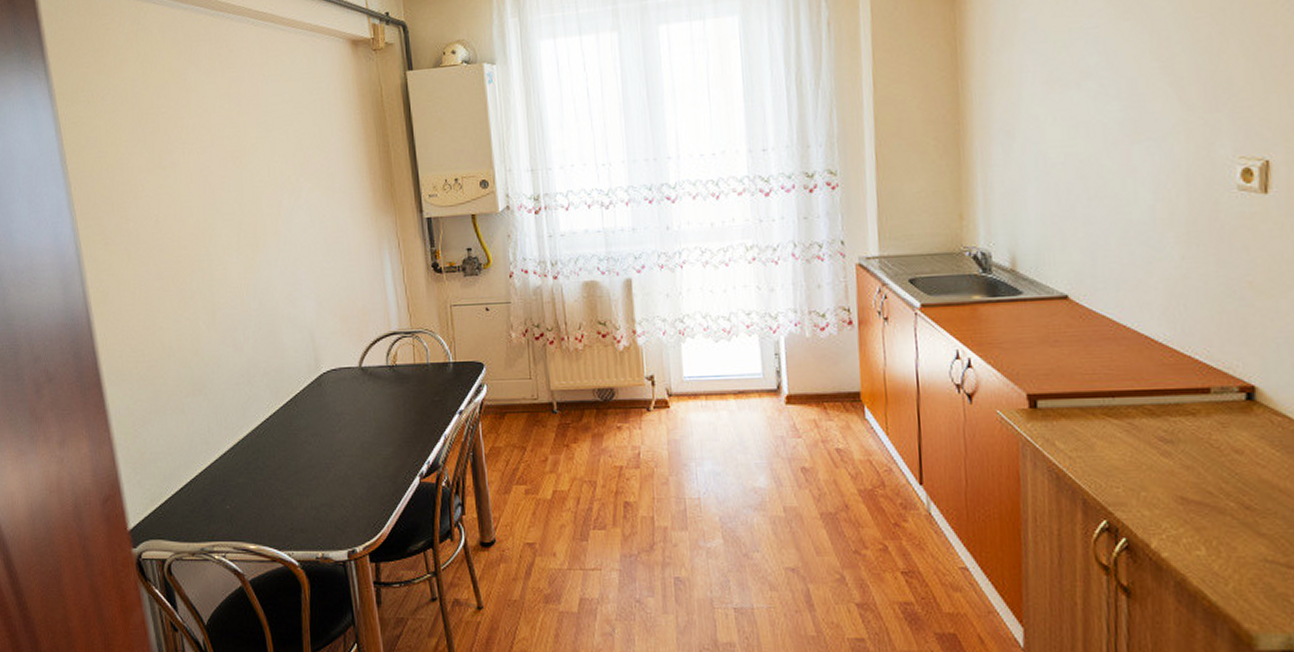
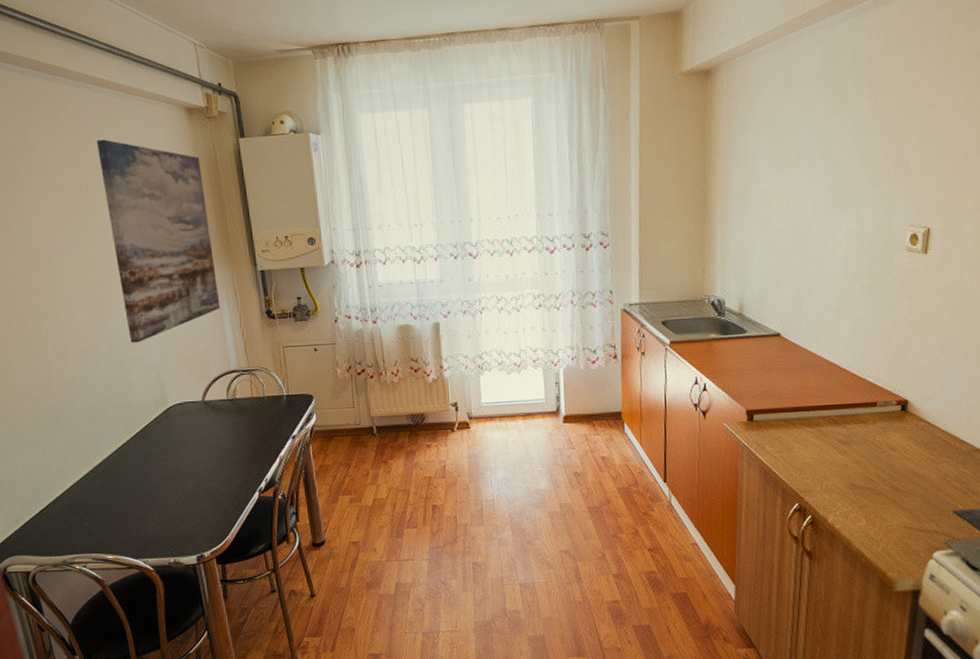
wall art: none [257,76,382,300] -> present [97,139,221,343]

